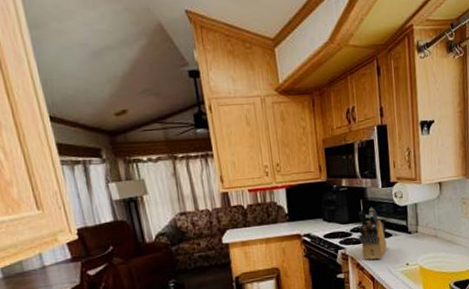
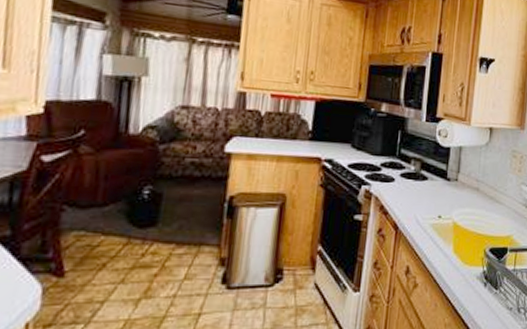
knife block: present [357,207,387,260] -> none [388,141,420,205]

